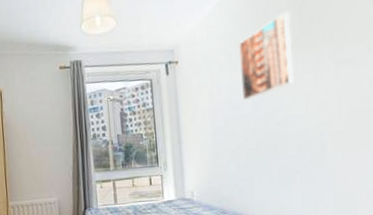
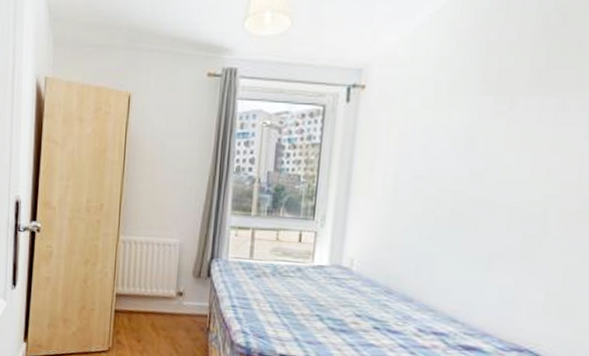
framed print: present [238,11,296,101] -> none [445,33,538,151]

